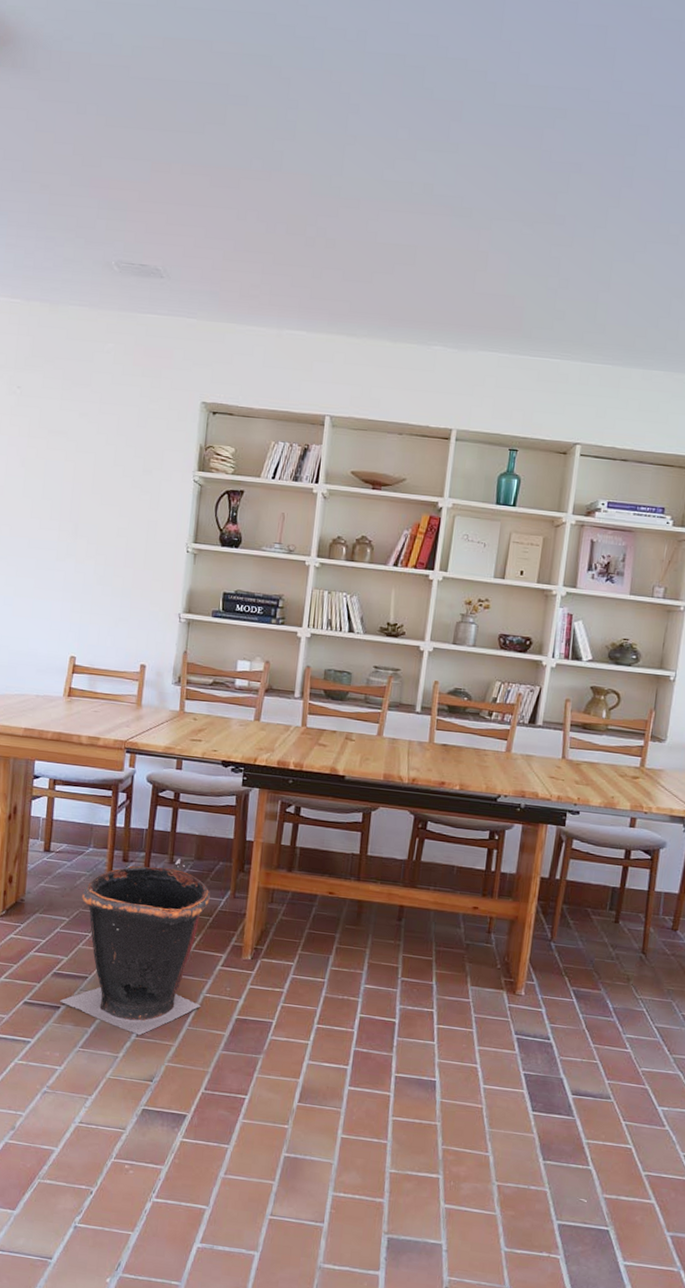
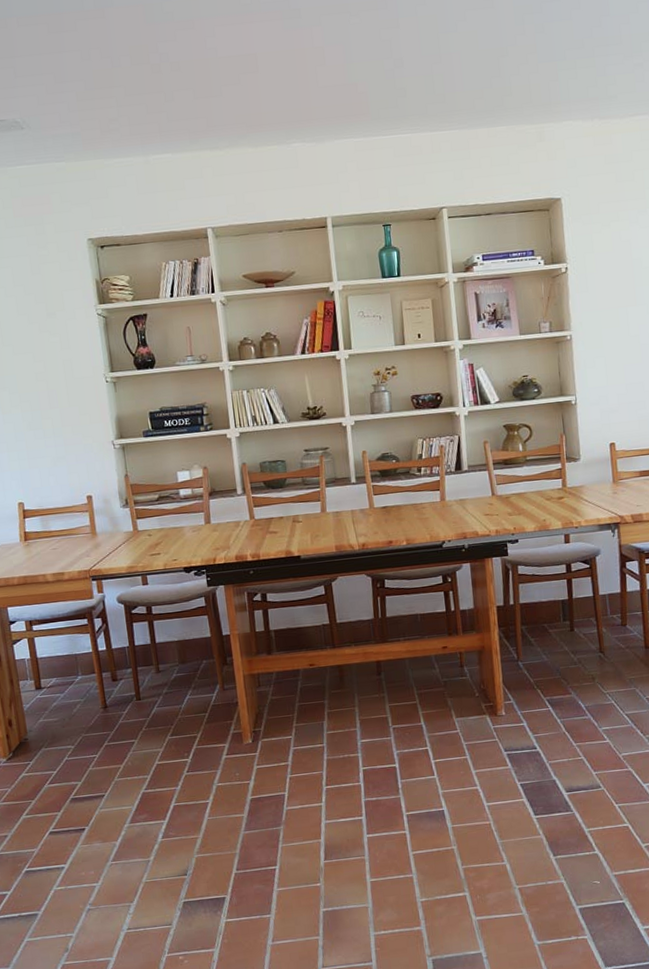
waste bin: present [59,858,210,1036] -> none [81,666,216,837]

